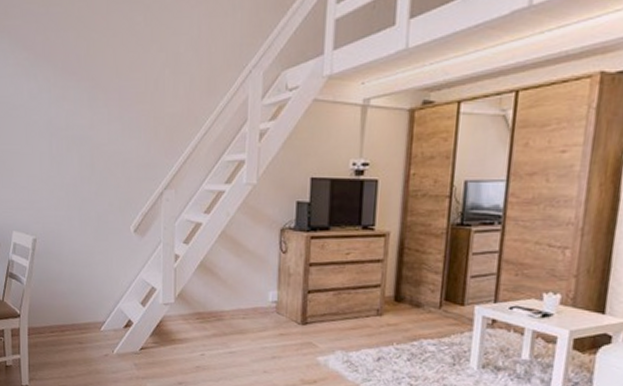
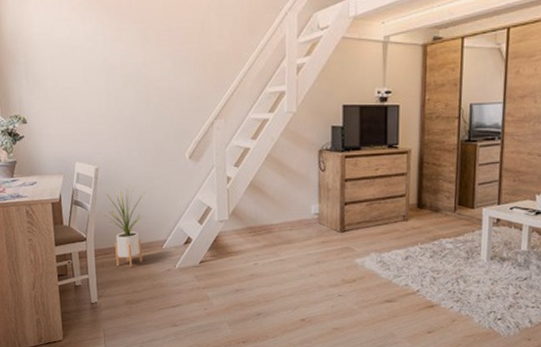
house plant: none [40,259,85,350] -> present [104,186,147,268]

